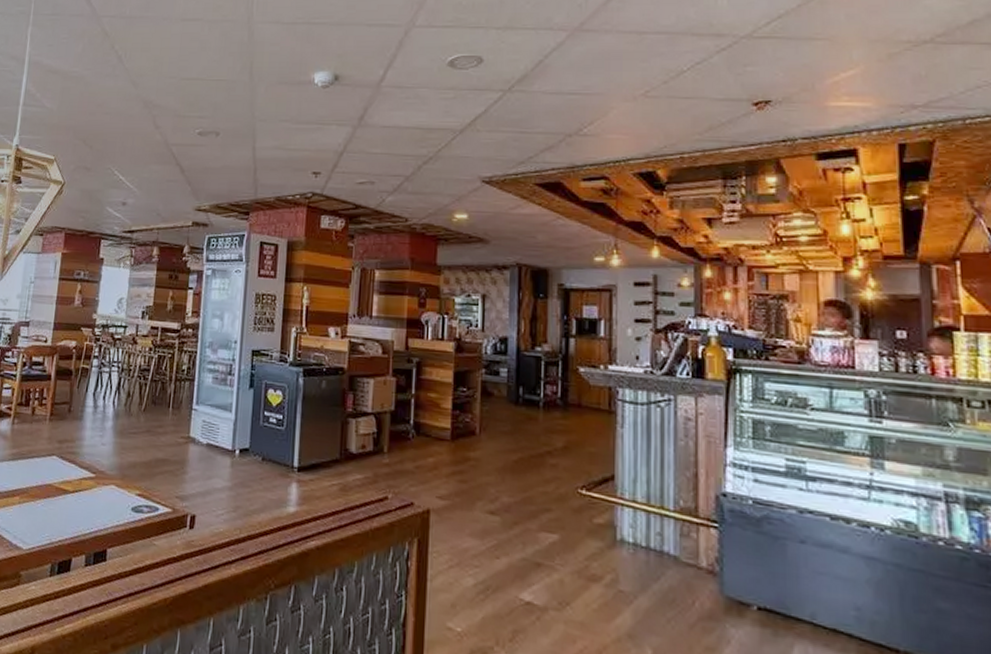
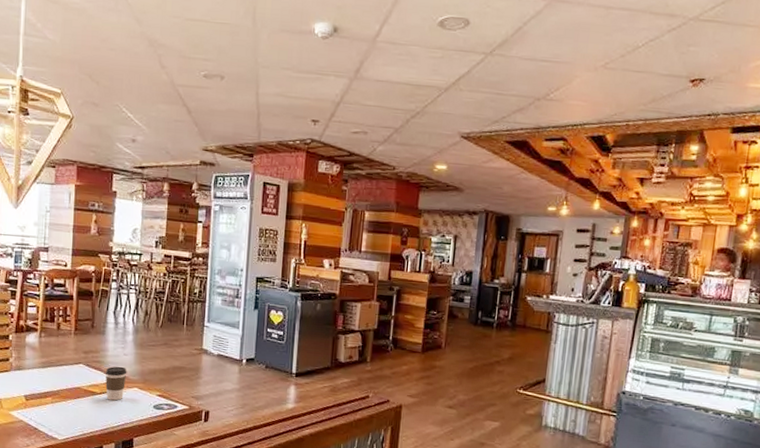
coffee cup: none [79,458,104,501] -> present [105,366,127,401]

